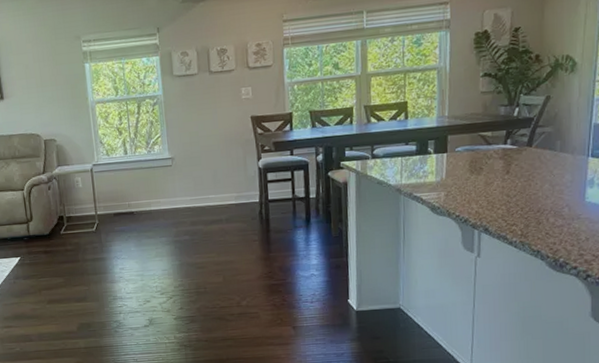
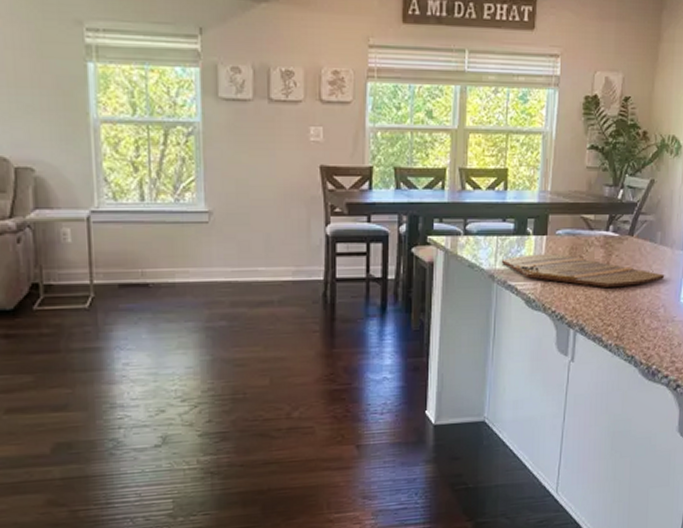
cutting board: none [407,167,567,194] -> present [502,254,665,288]

